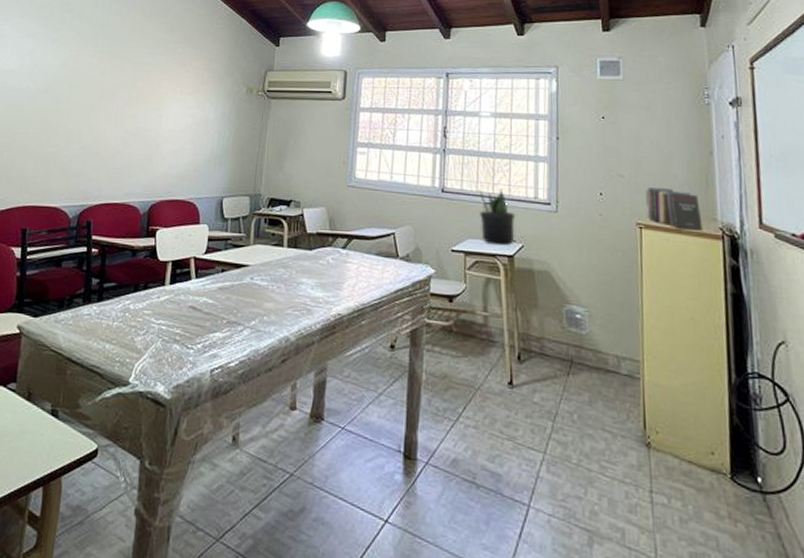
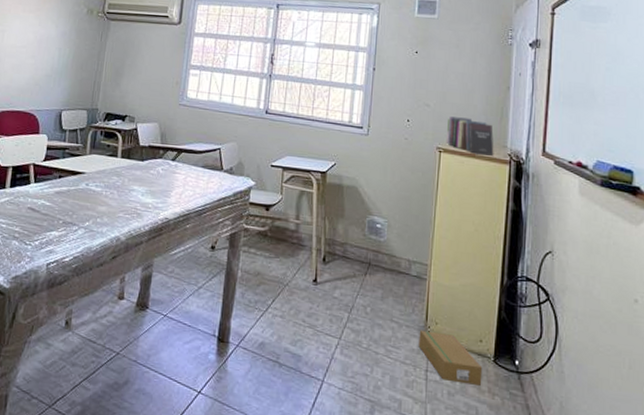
planter: present [478,189,514,245] -> none [299,112,330,162]
box: none [637,441,719,510] -> present [418,330,483,386]

